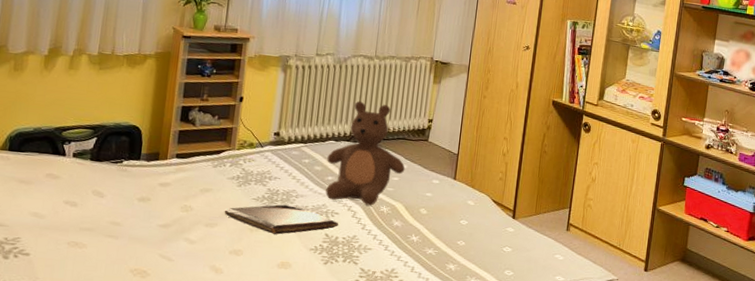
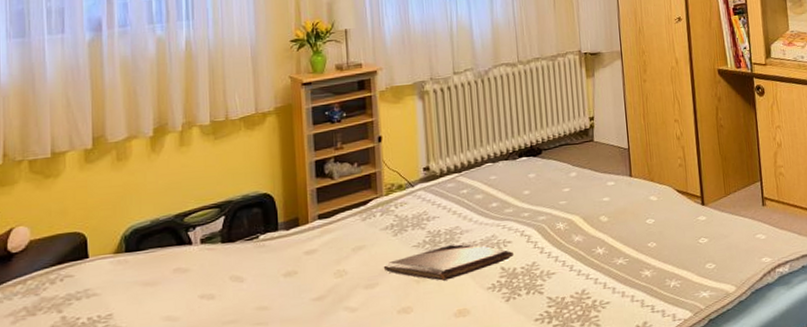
teddy bear: present [325,101,405,206] -> none [487,112,575,228]

